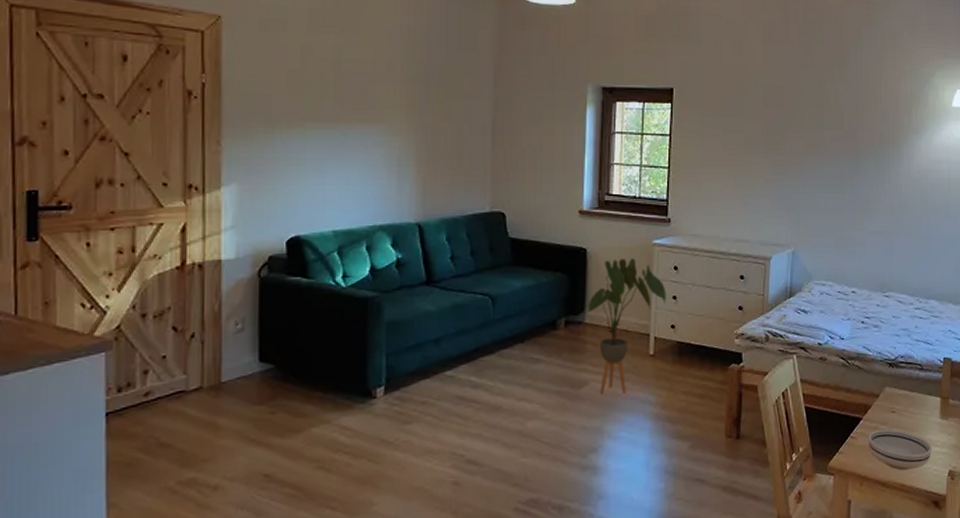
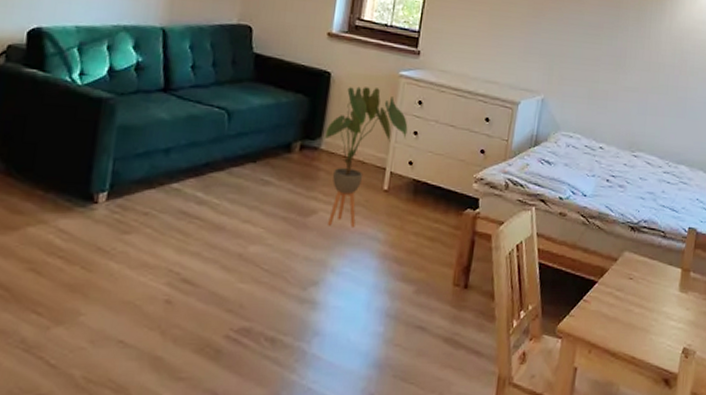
bowl: present [868,429,932,471] -> none [601,296,667,342]

